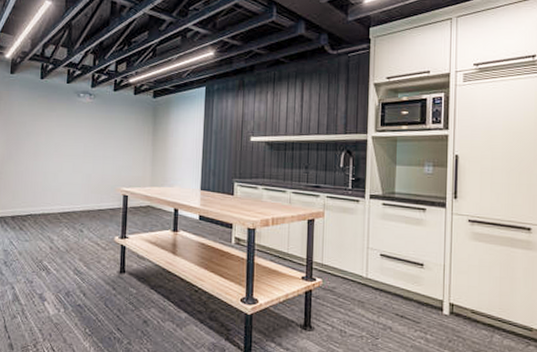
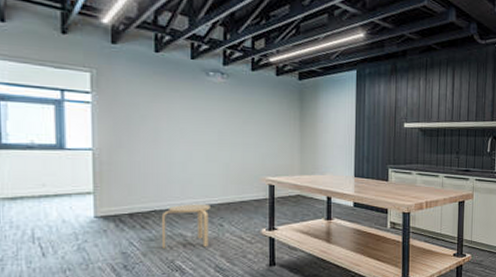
stool: none [33,210,74,251] -> present [161,204,210,248]

